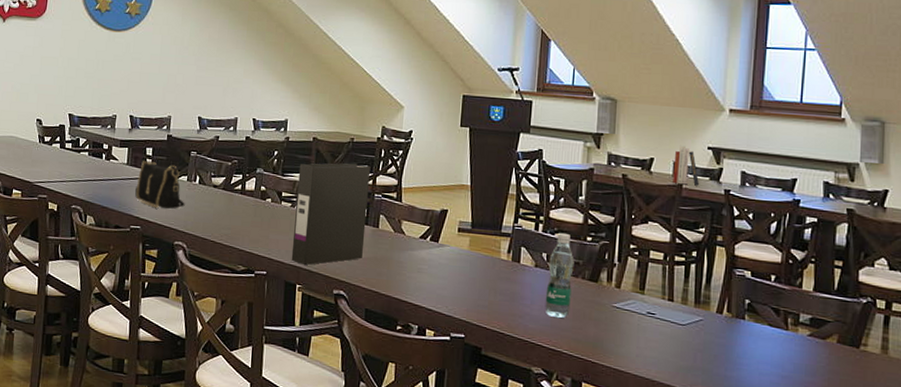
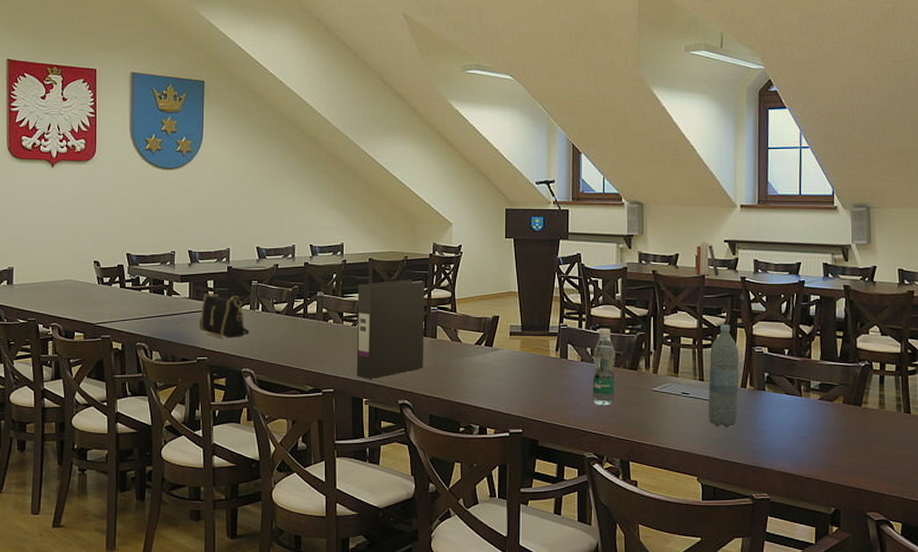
water bottle: none [675,240,717,357] -> present [708,324,739,428]

